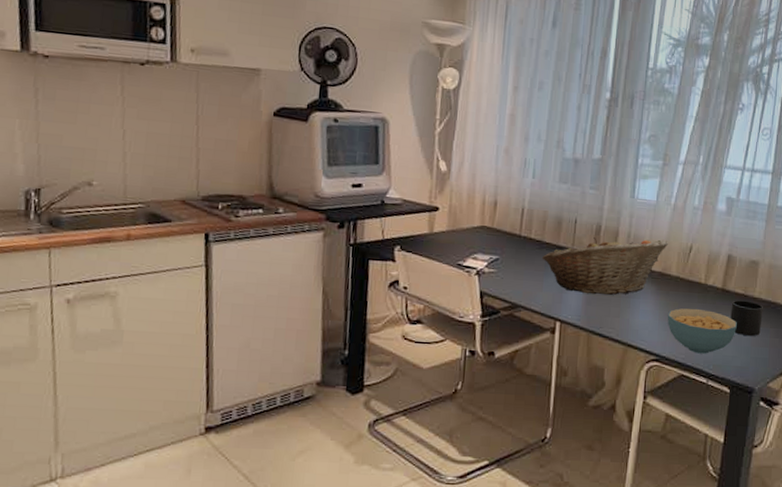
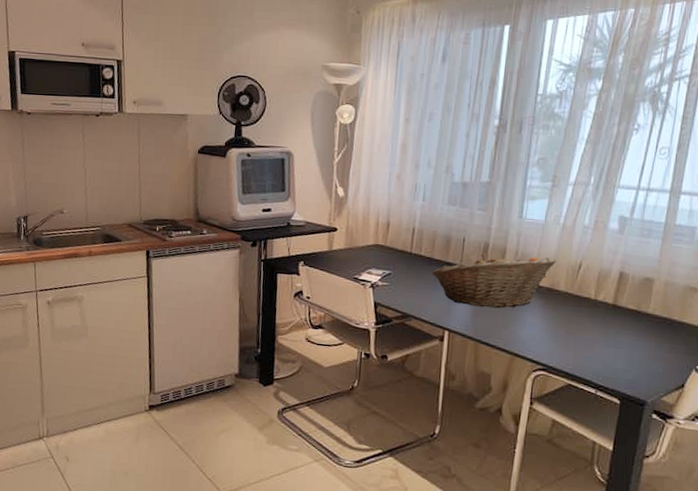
cereal bowl: present [667,308,737,354] -> none [555,322,629,366]
mug: present [730,300,763,336] -> none [621,315,658,351]

